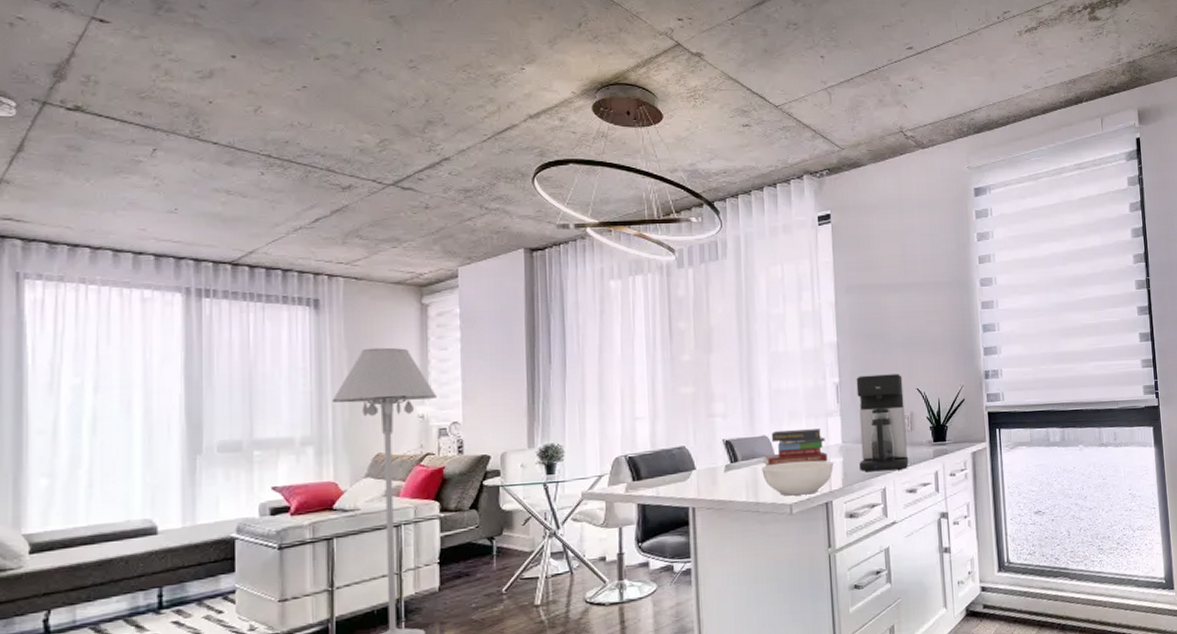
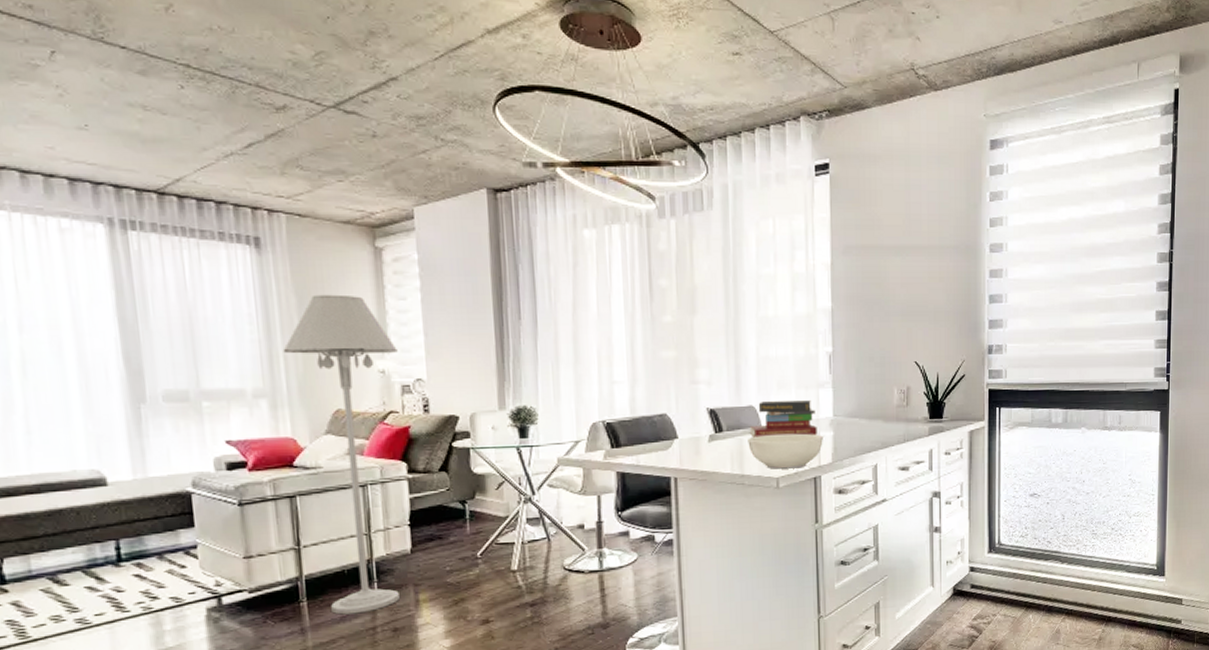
coffee maker: present [856,374,909,472] -> none [850,345,903,448]

